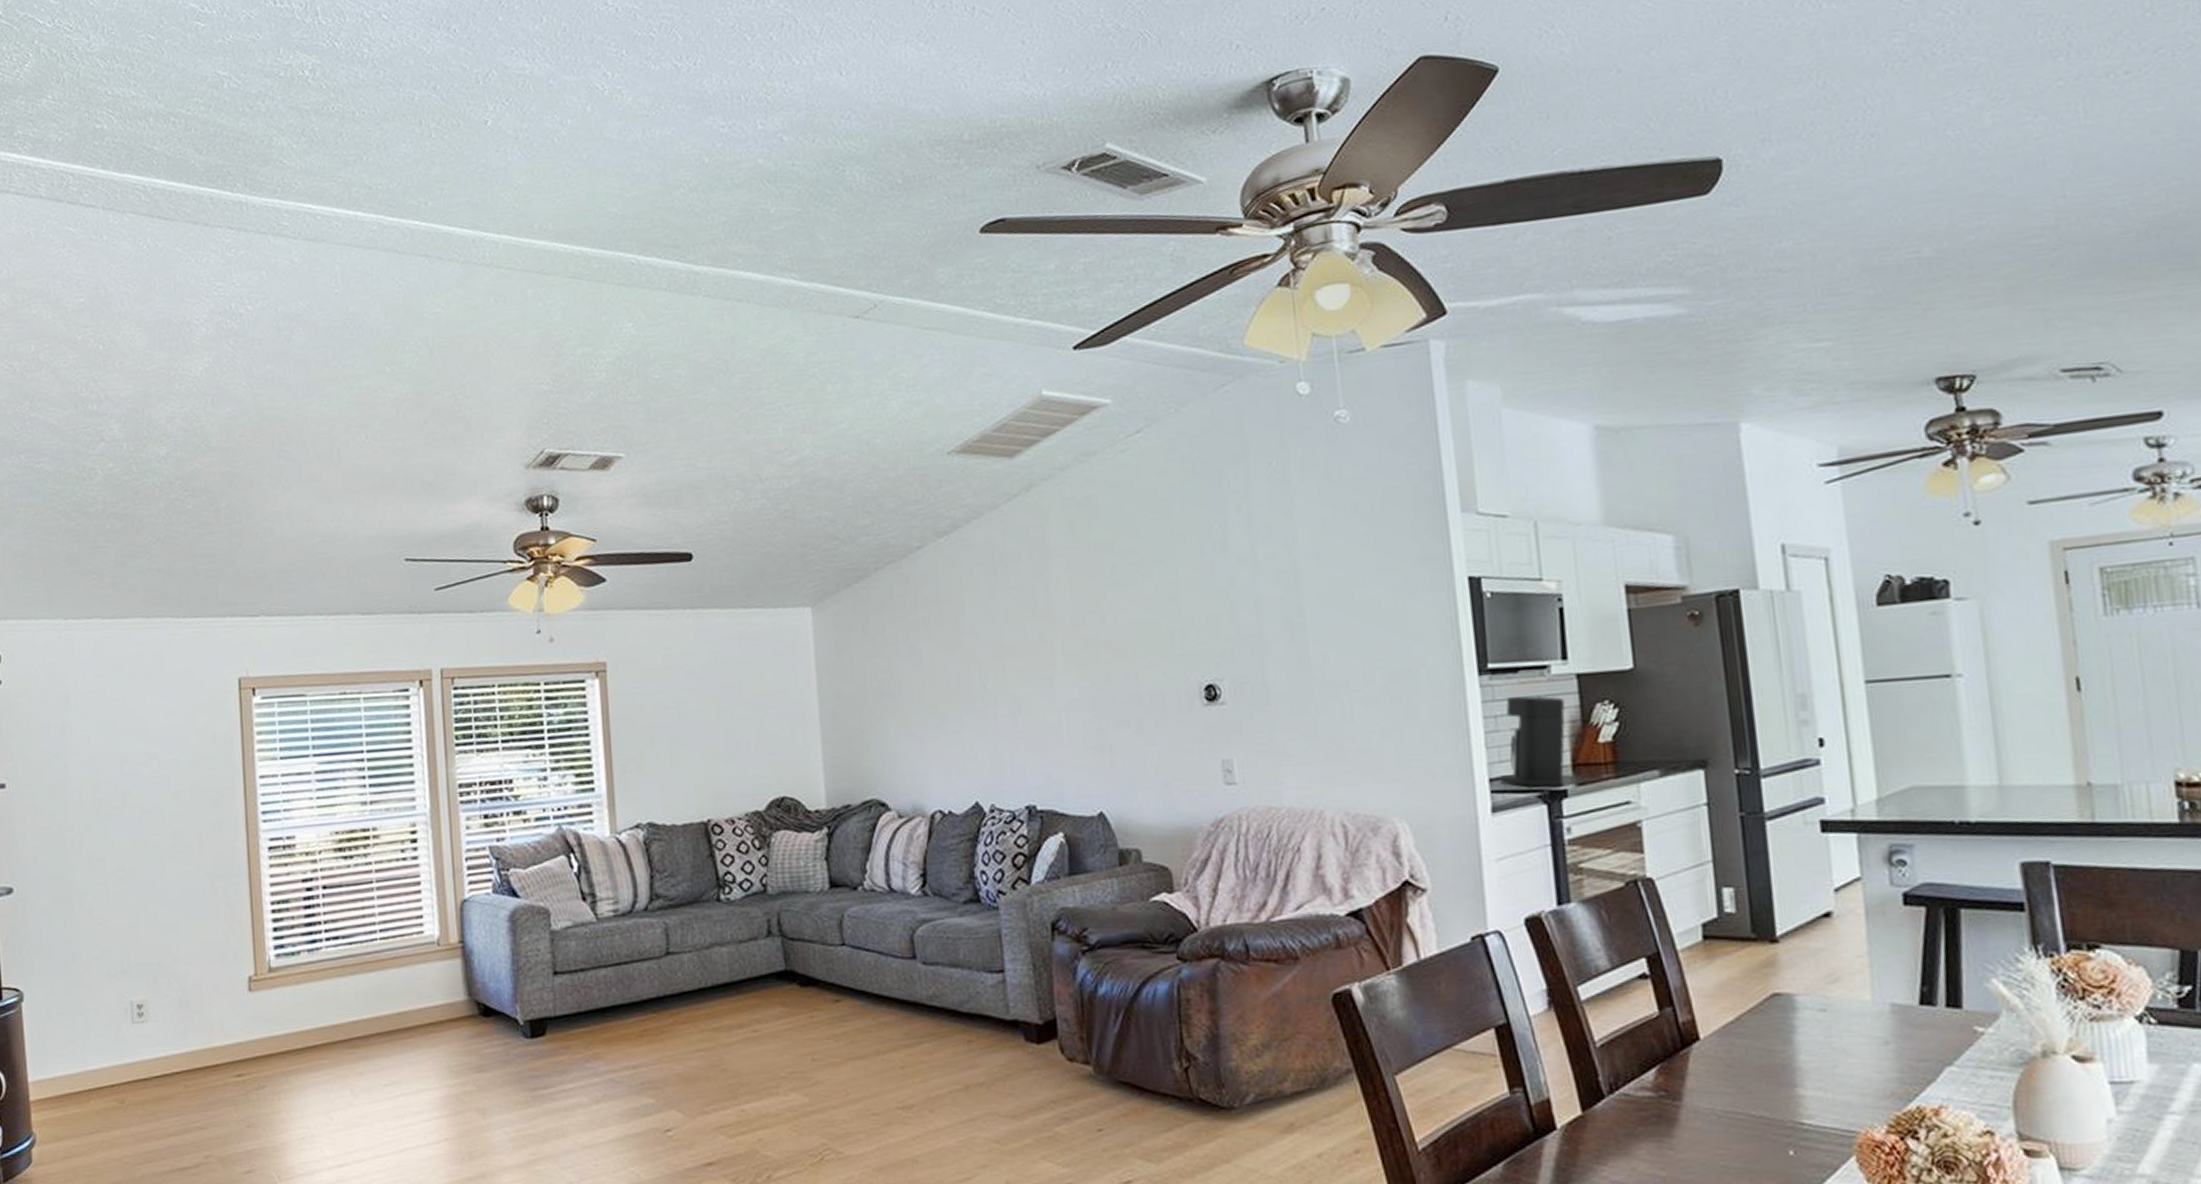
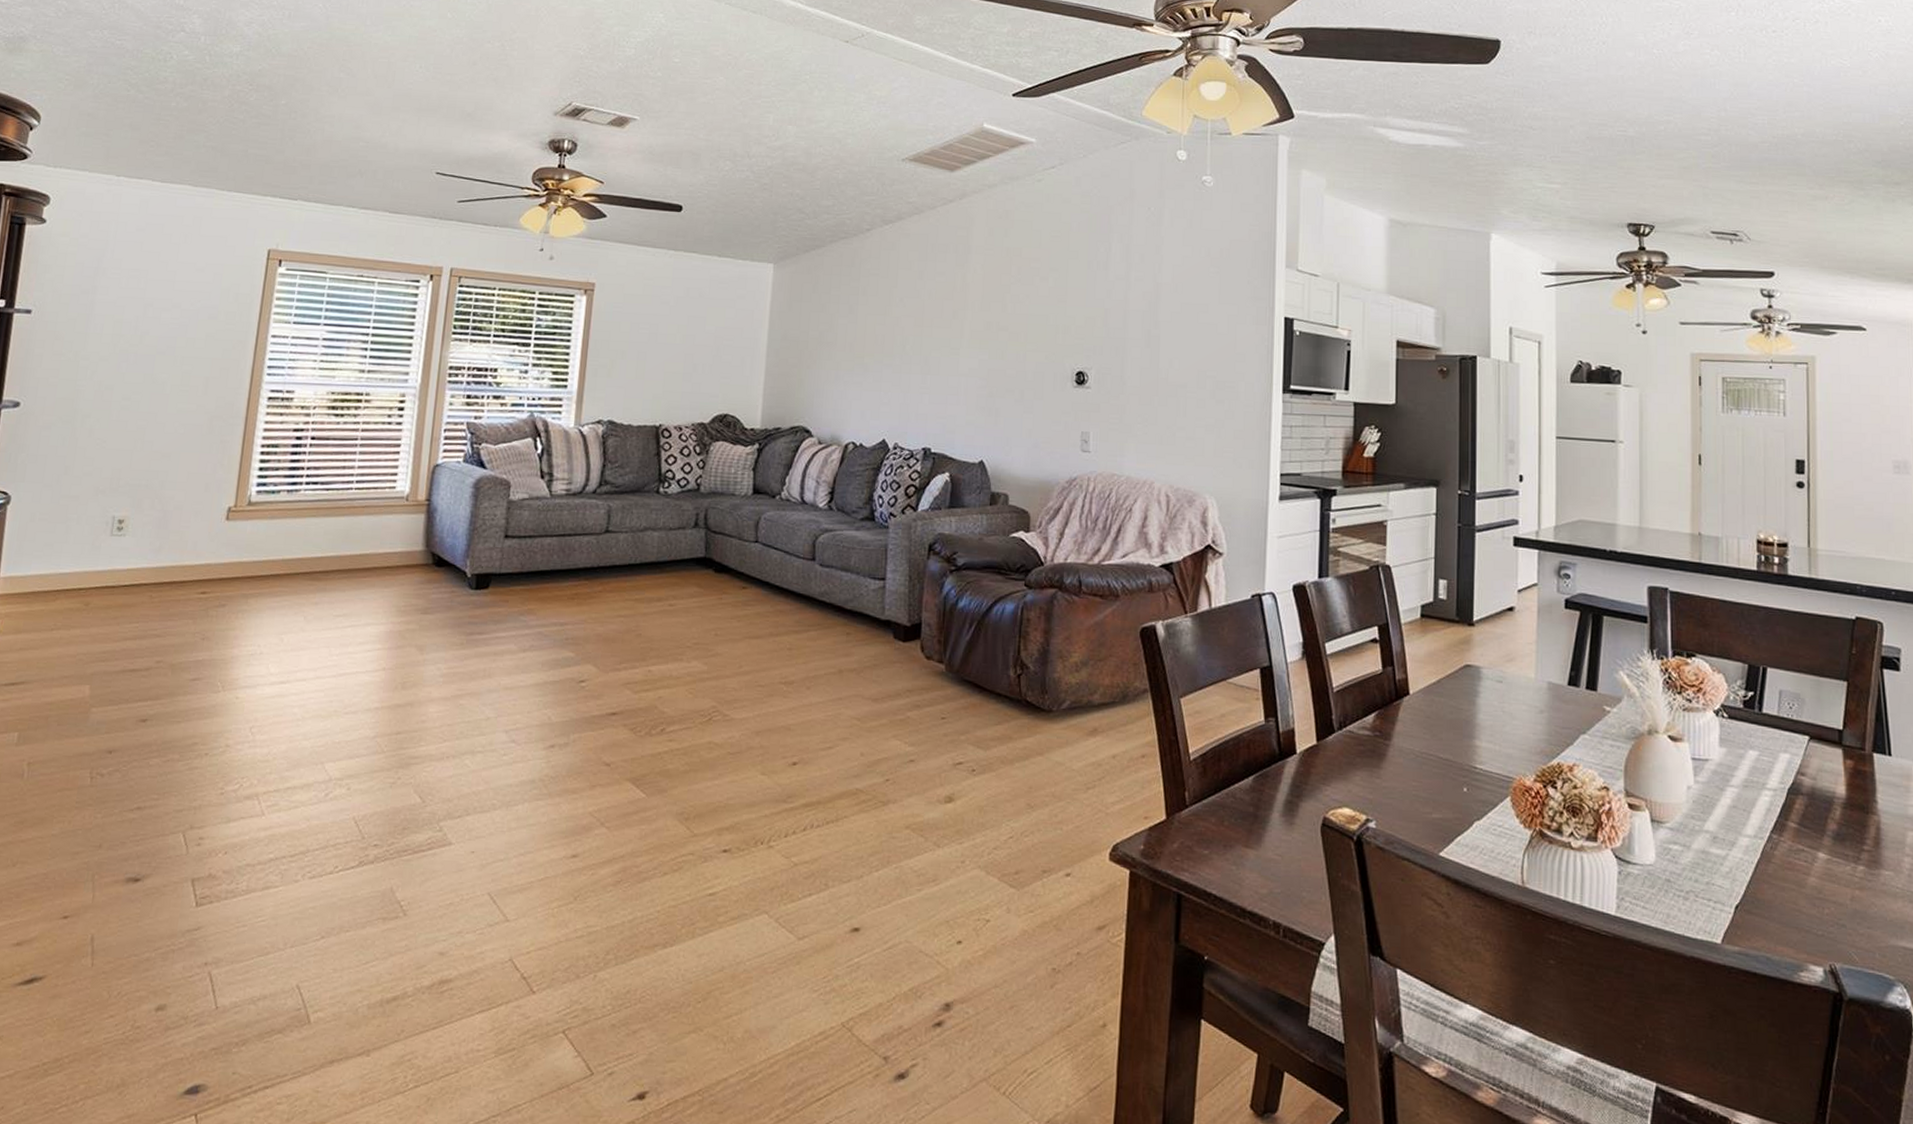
coffee maker: present [1499,695,1565,789] -> none [1288,412,1343,488]

